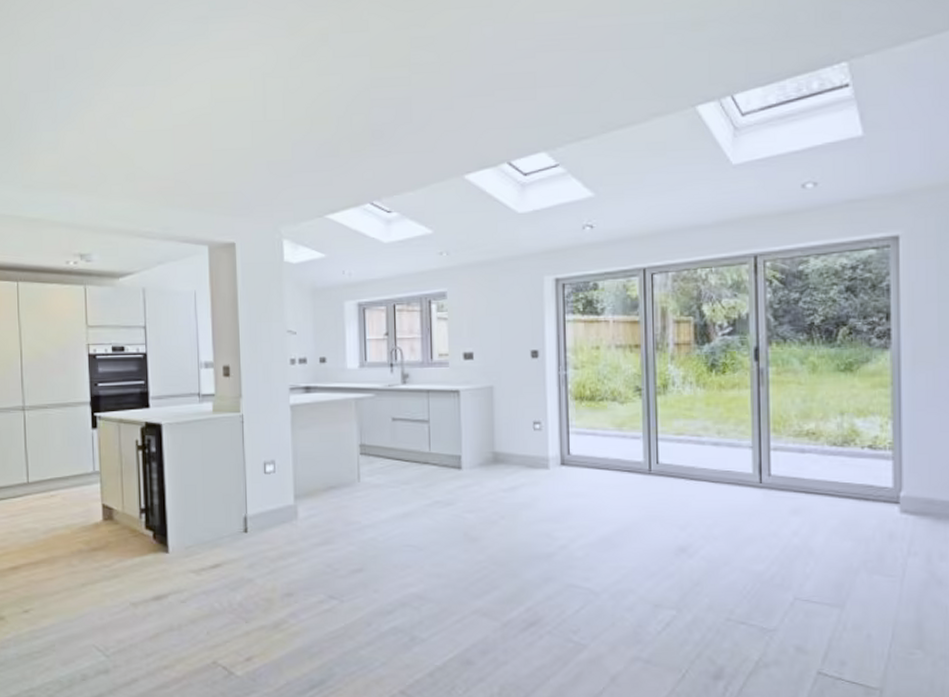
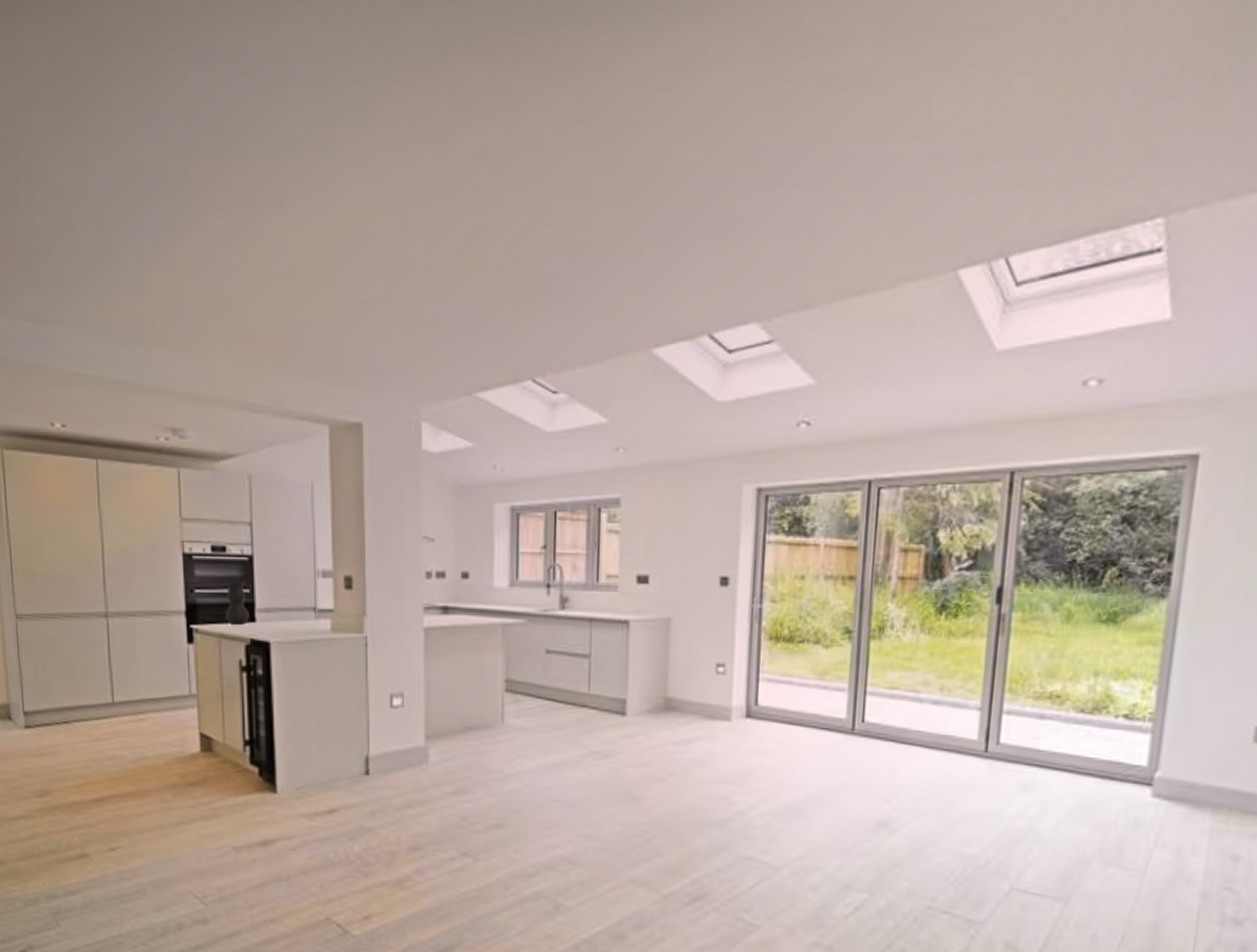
vase: none [123,375,145,412] -> present [225,581,250,626]

